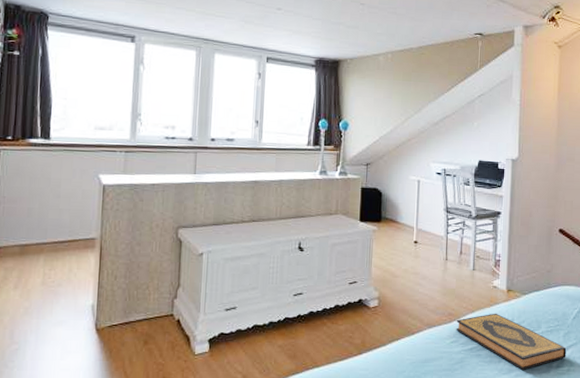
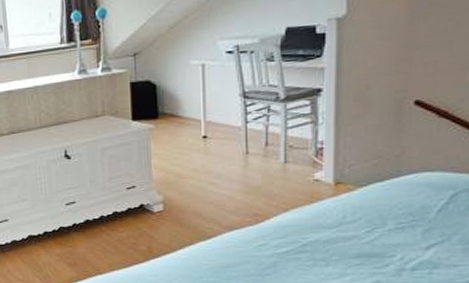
hardback book: present [456,313,567,370] -> none [264,210,427,274]

